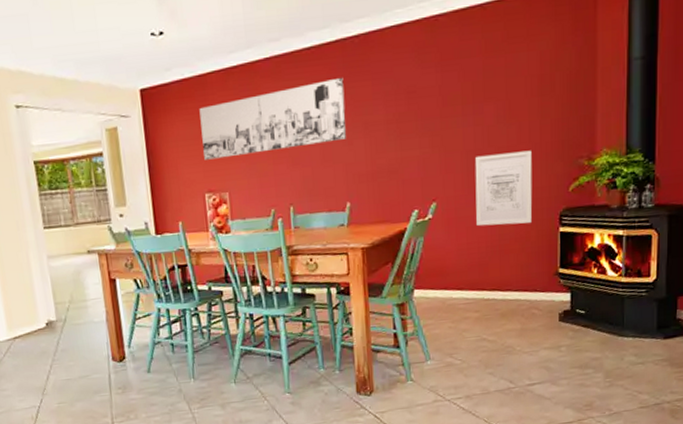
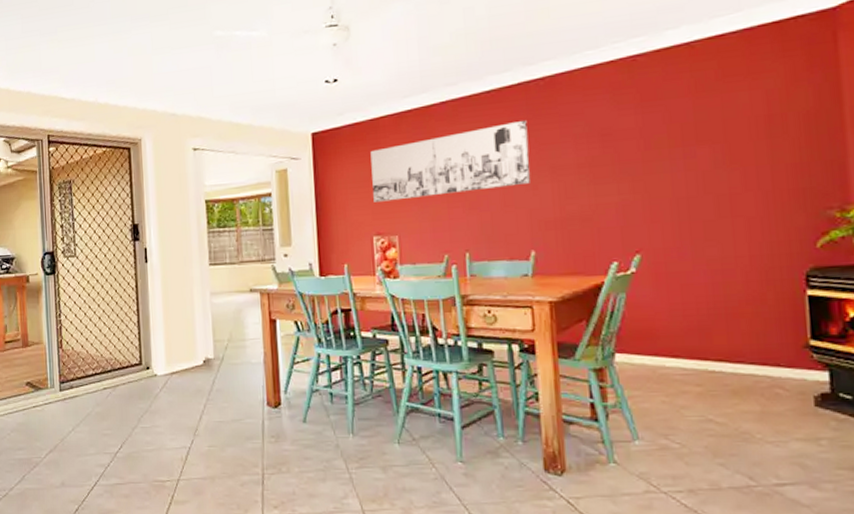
wall art: present [474,150,533,226] -> none [687,199,768,284]

